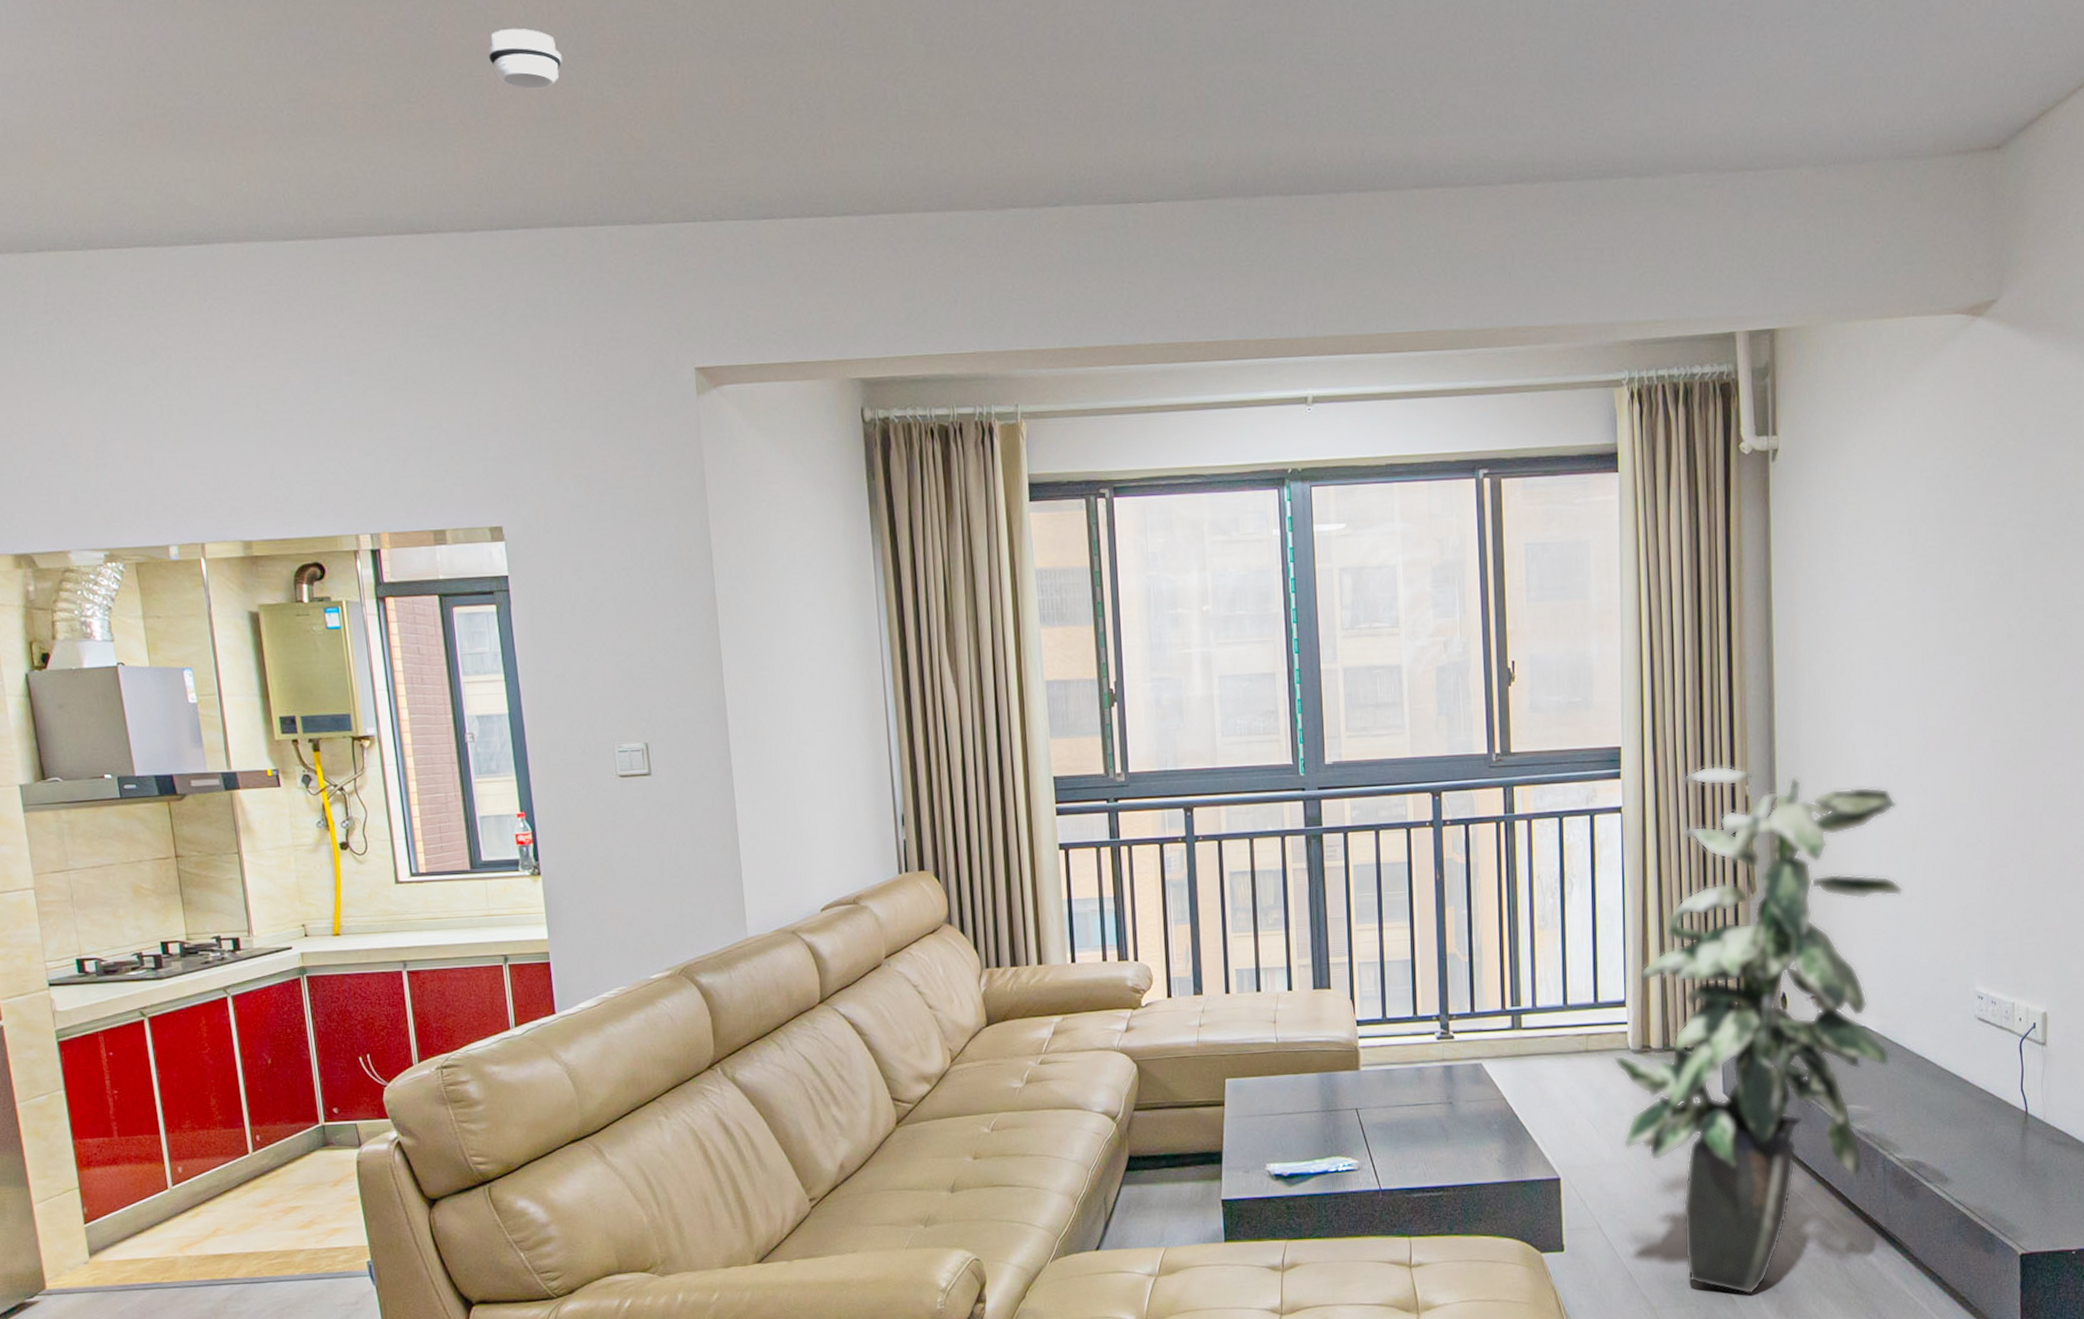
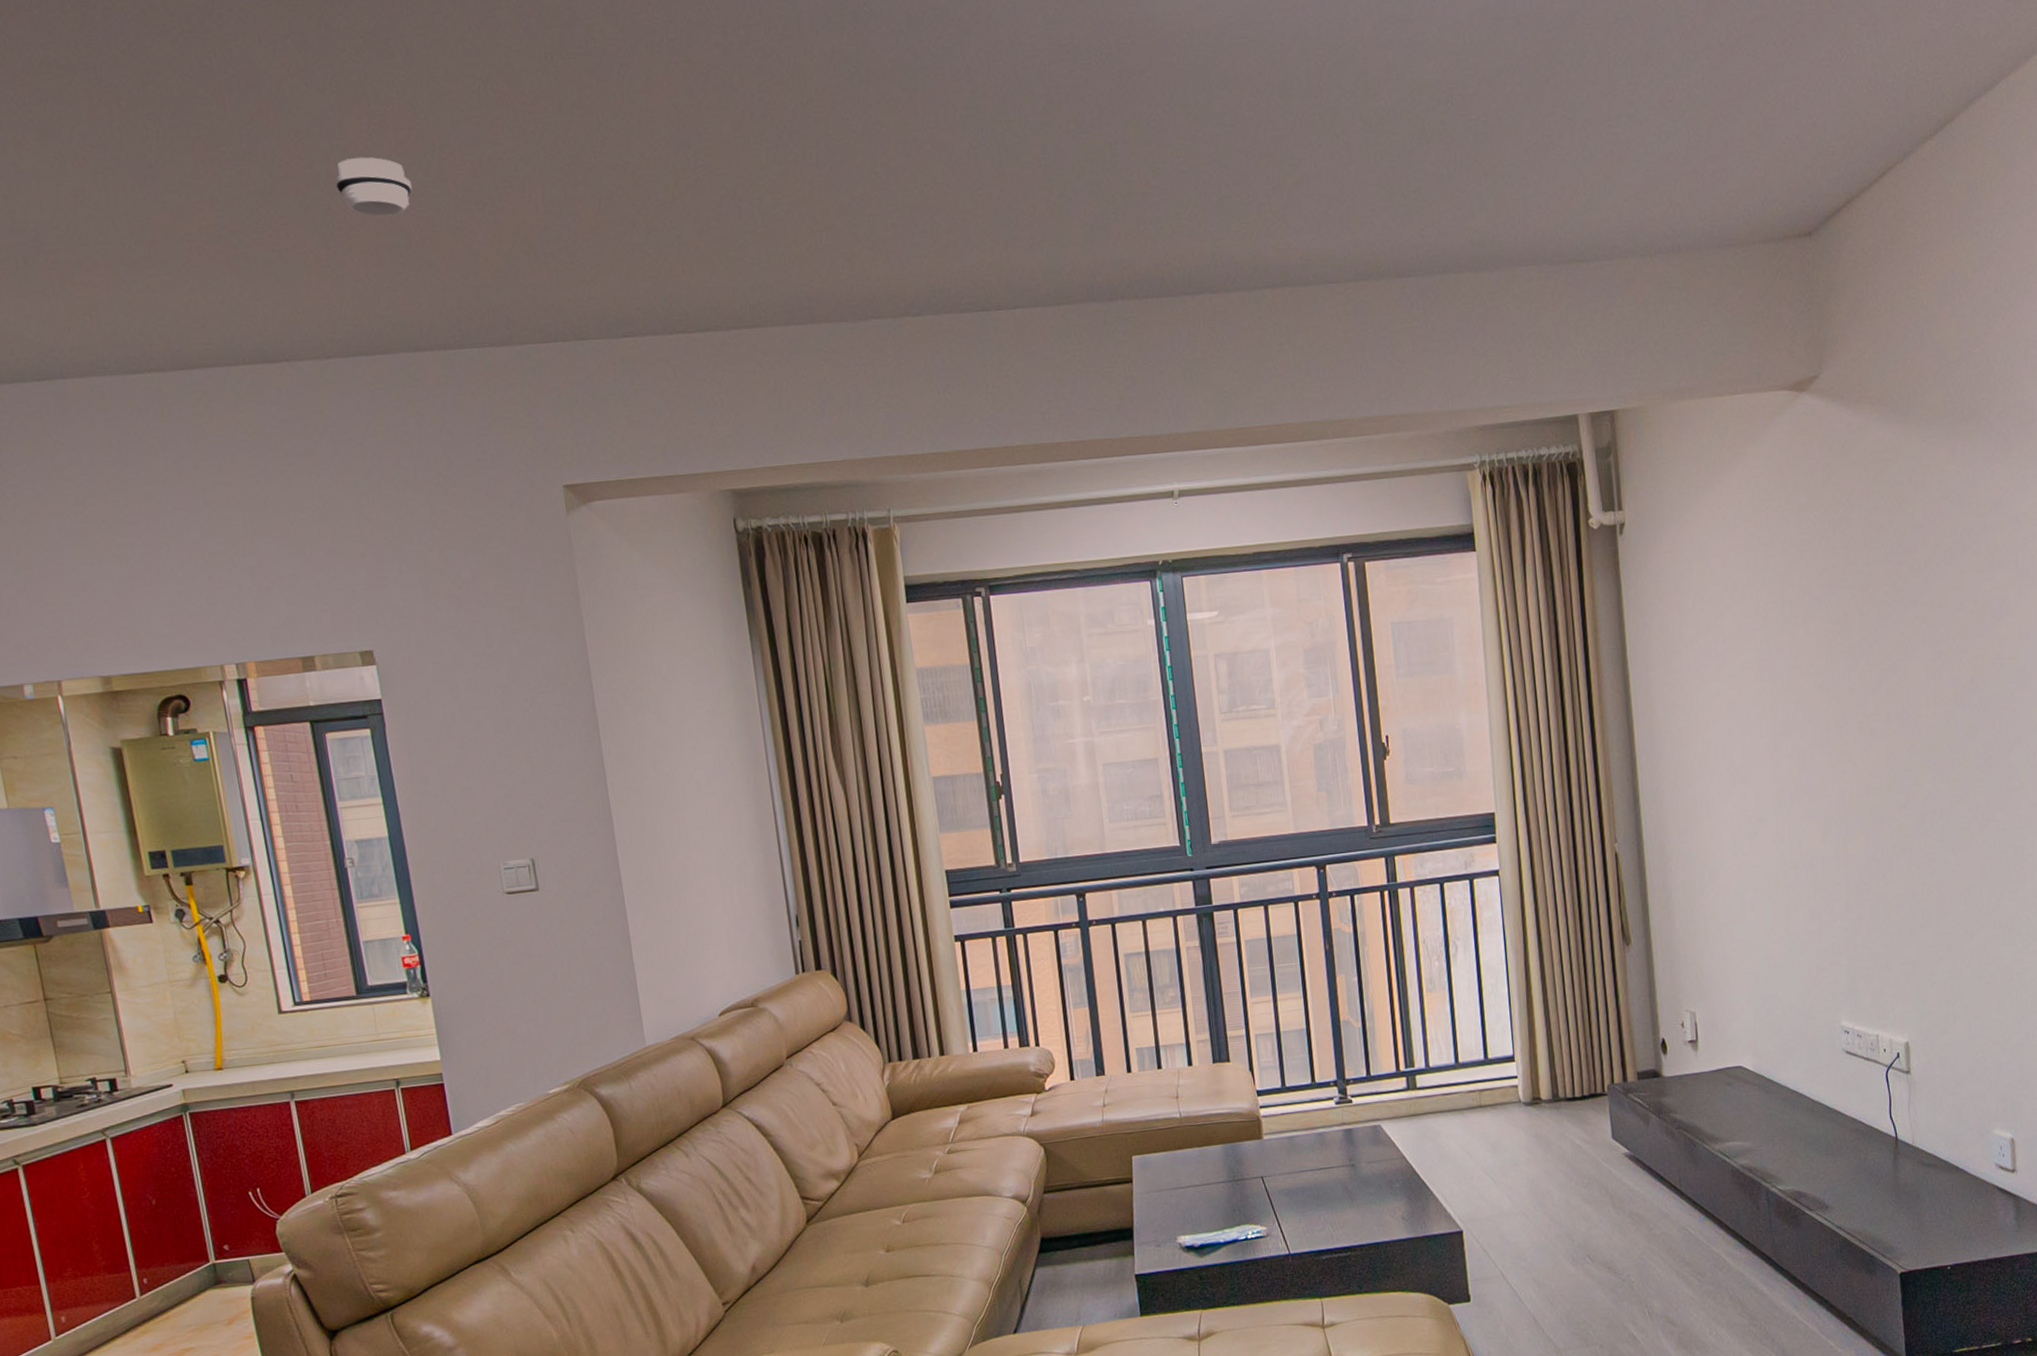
indoor plant: present [1613,765,1903,1295] -> none [1506,825,1769,1331]

